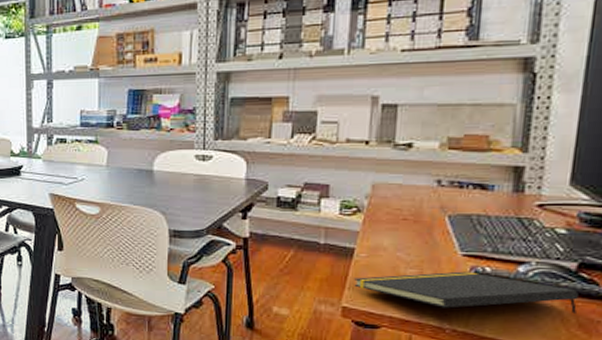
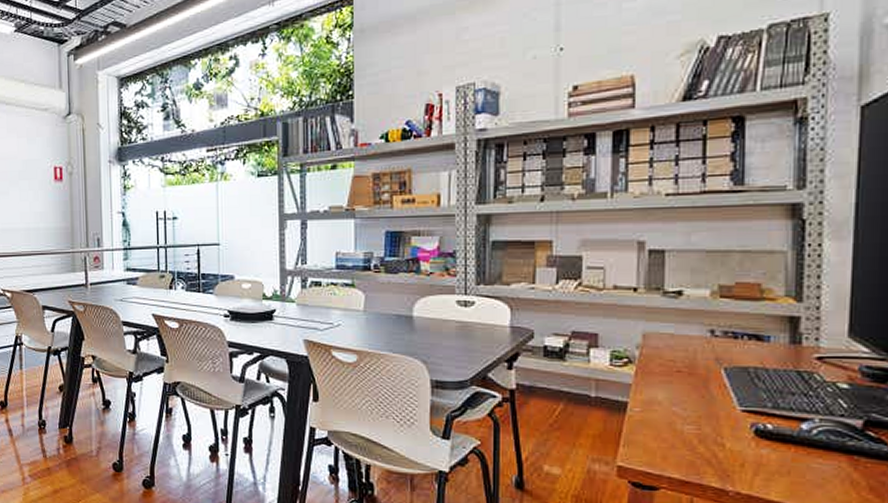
notepad: present [354,271,579,314] -> none [629,428,867,476]

